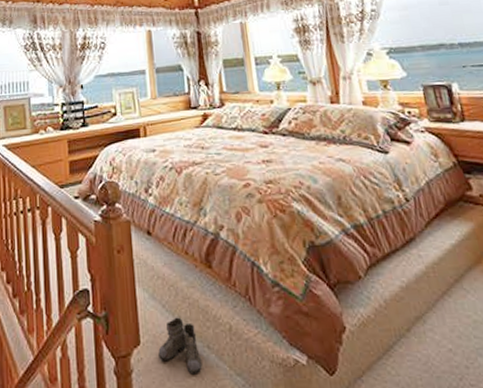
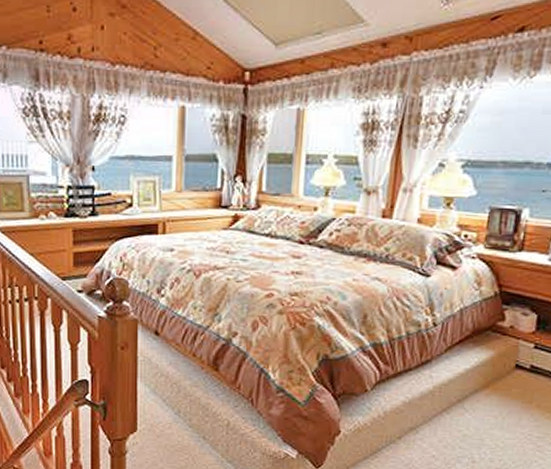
boots: present [158,317,204,375] -> none [154,411,199,459]

